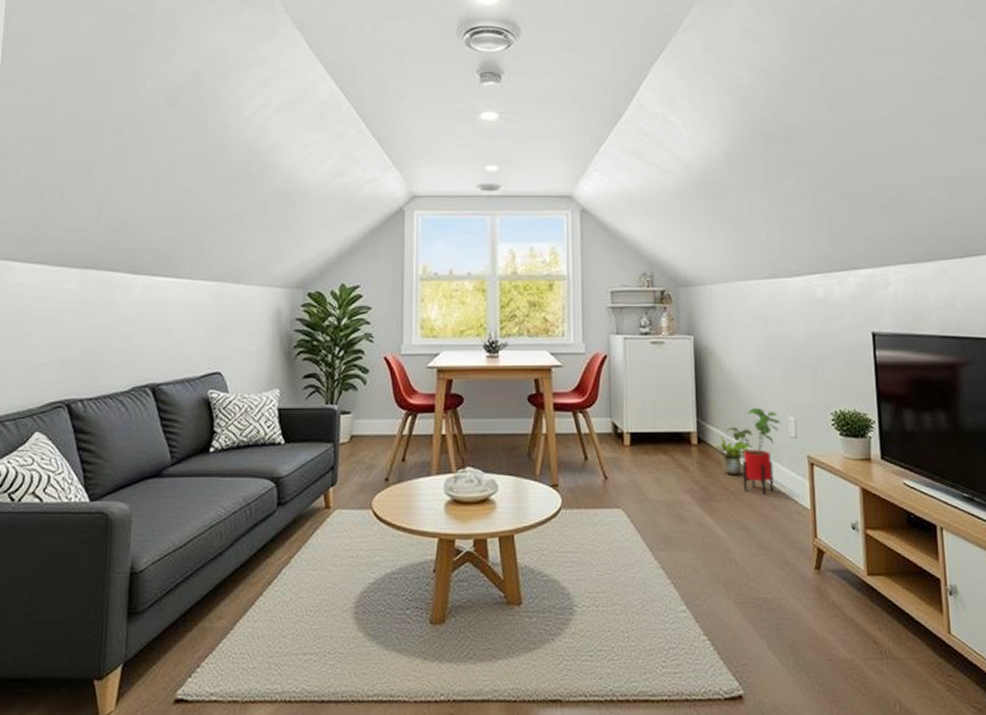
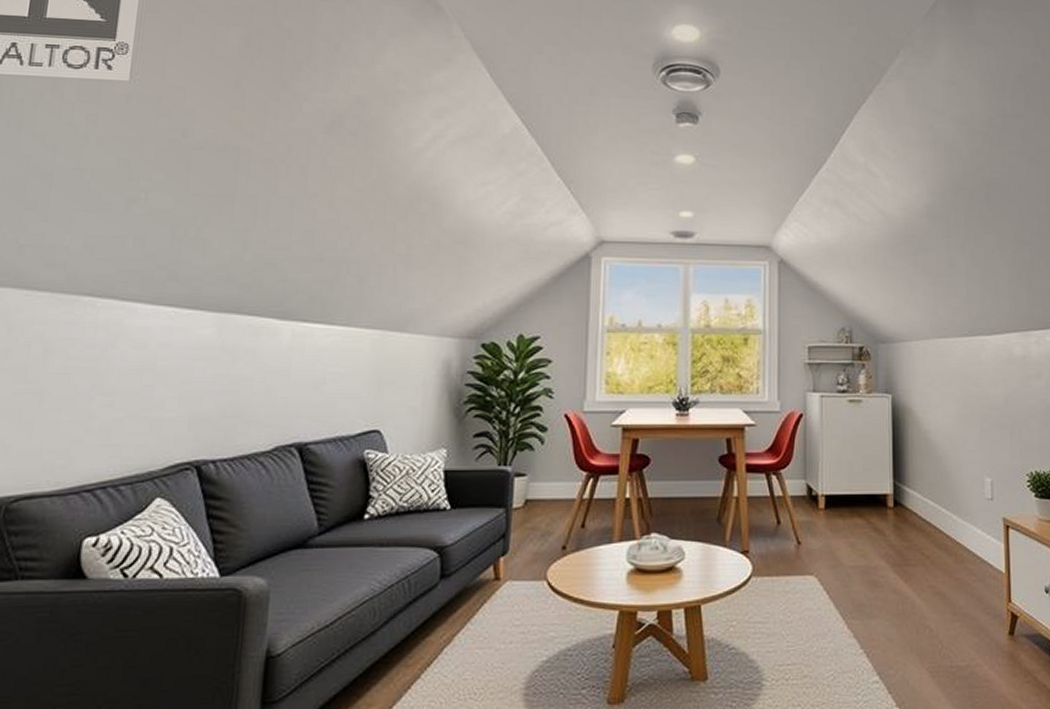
potted plant: present [715,435,751,476] -> none [911,498,947,539]
house plant: present [725,407,781,495] -> none [922,468,978,559]

